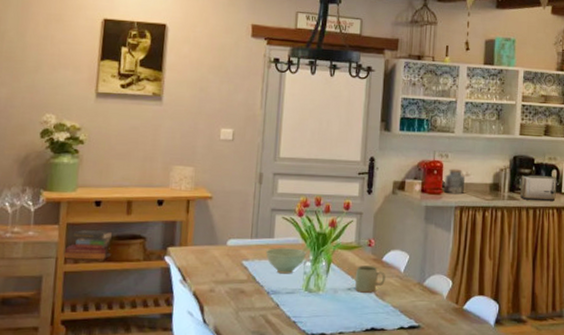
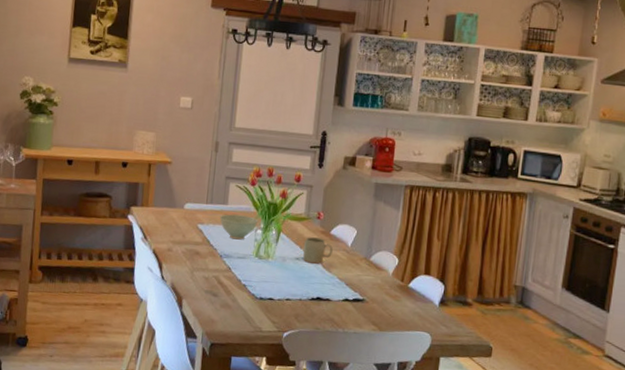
books: present [63,230,112,260] -> none [40,185,82,215]
jar: present [444,168,466,195] -> none [395,147,418,174]
toaster: present [520,174,559,202] -> none [473,156,515,187]

